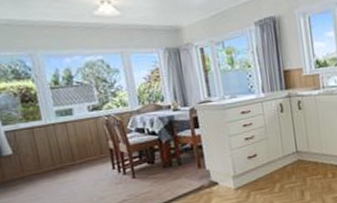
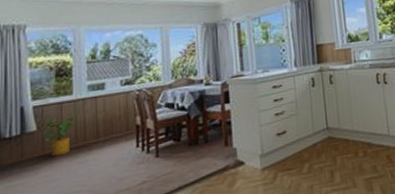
house plant: none [20,140,49,178] -> present [44,116,74,157]

